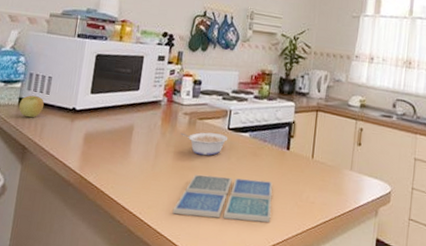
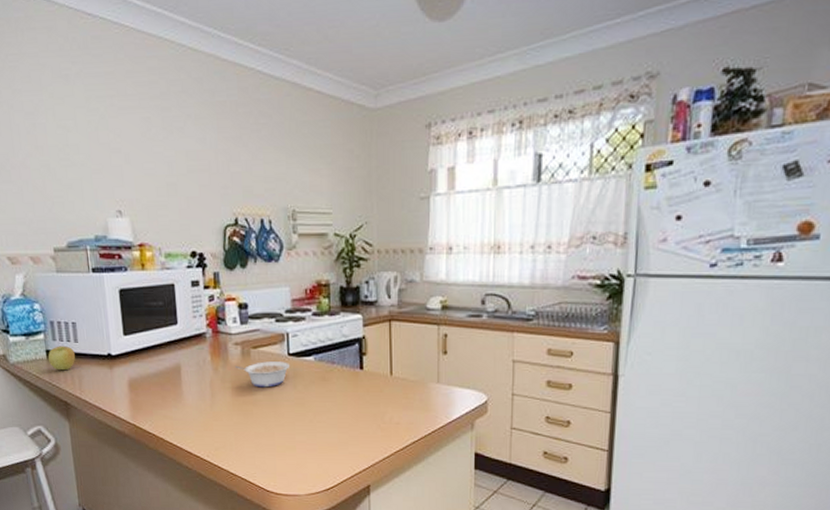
drink coaster: present [172,174,273,223] -> none [242,406,353,453]

